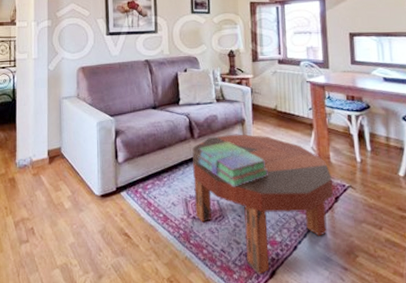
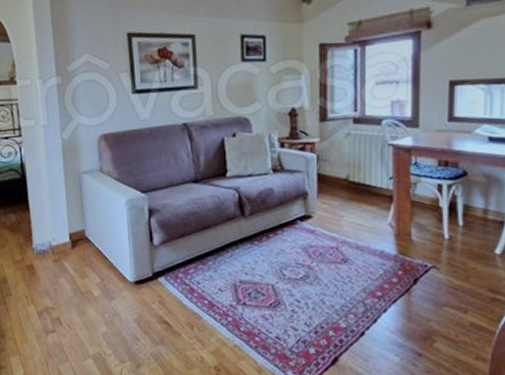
coffee table: present [192,134,333,274] -> none [242,209,412,361]
stack of books: present [197,142,269,187] -> none [248,219,335,270]

